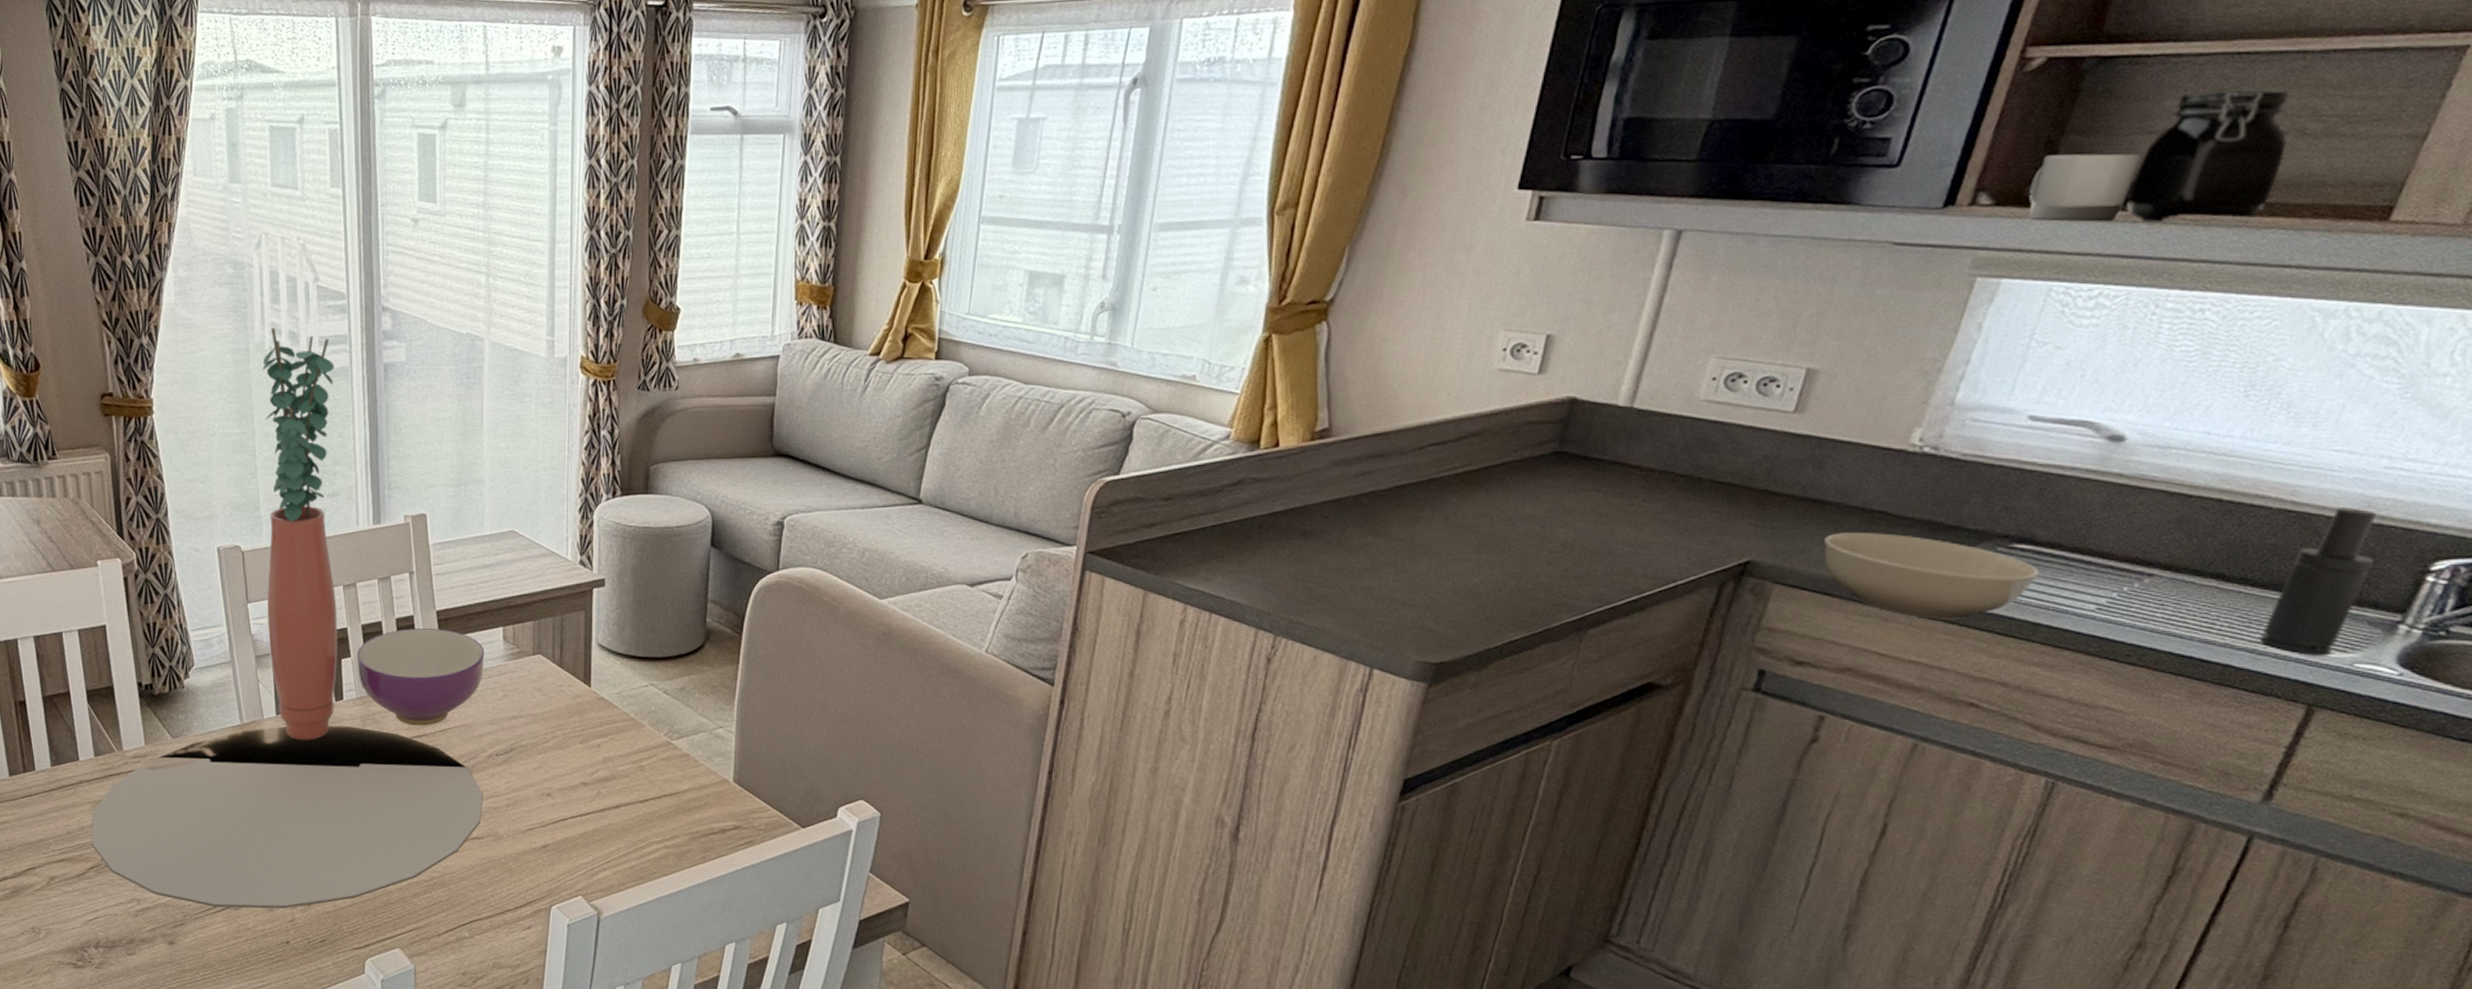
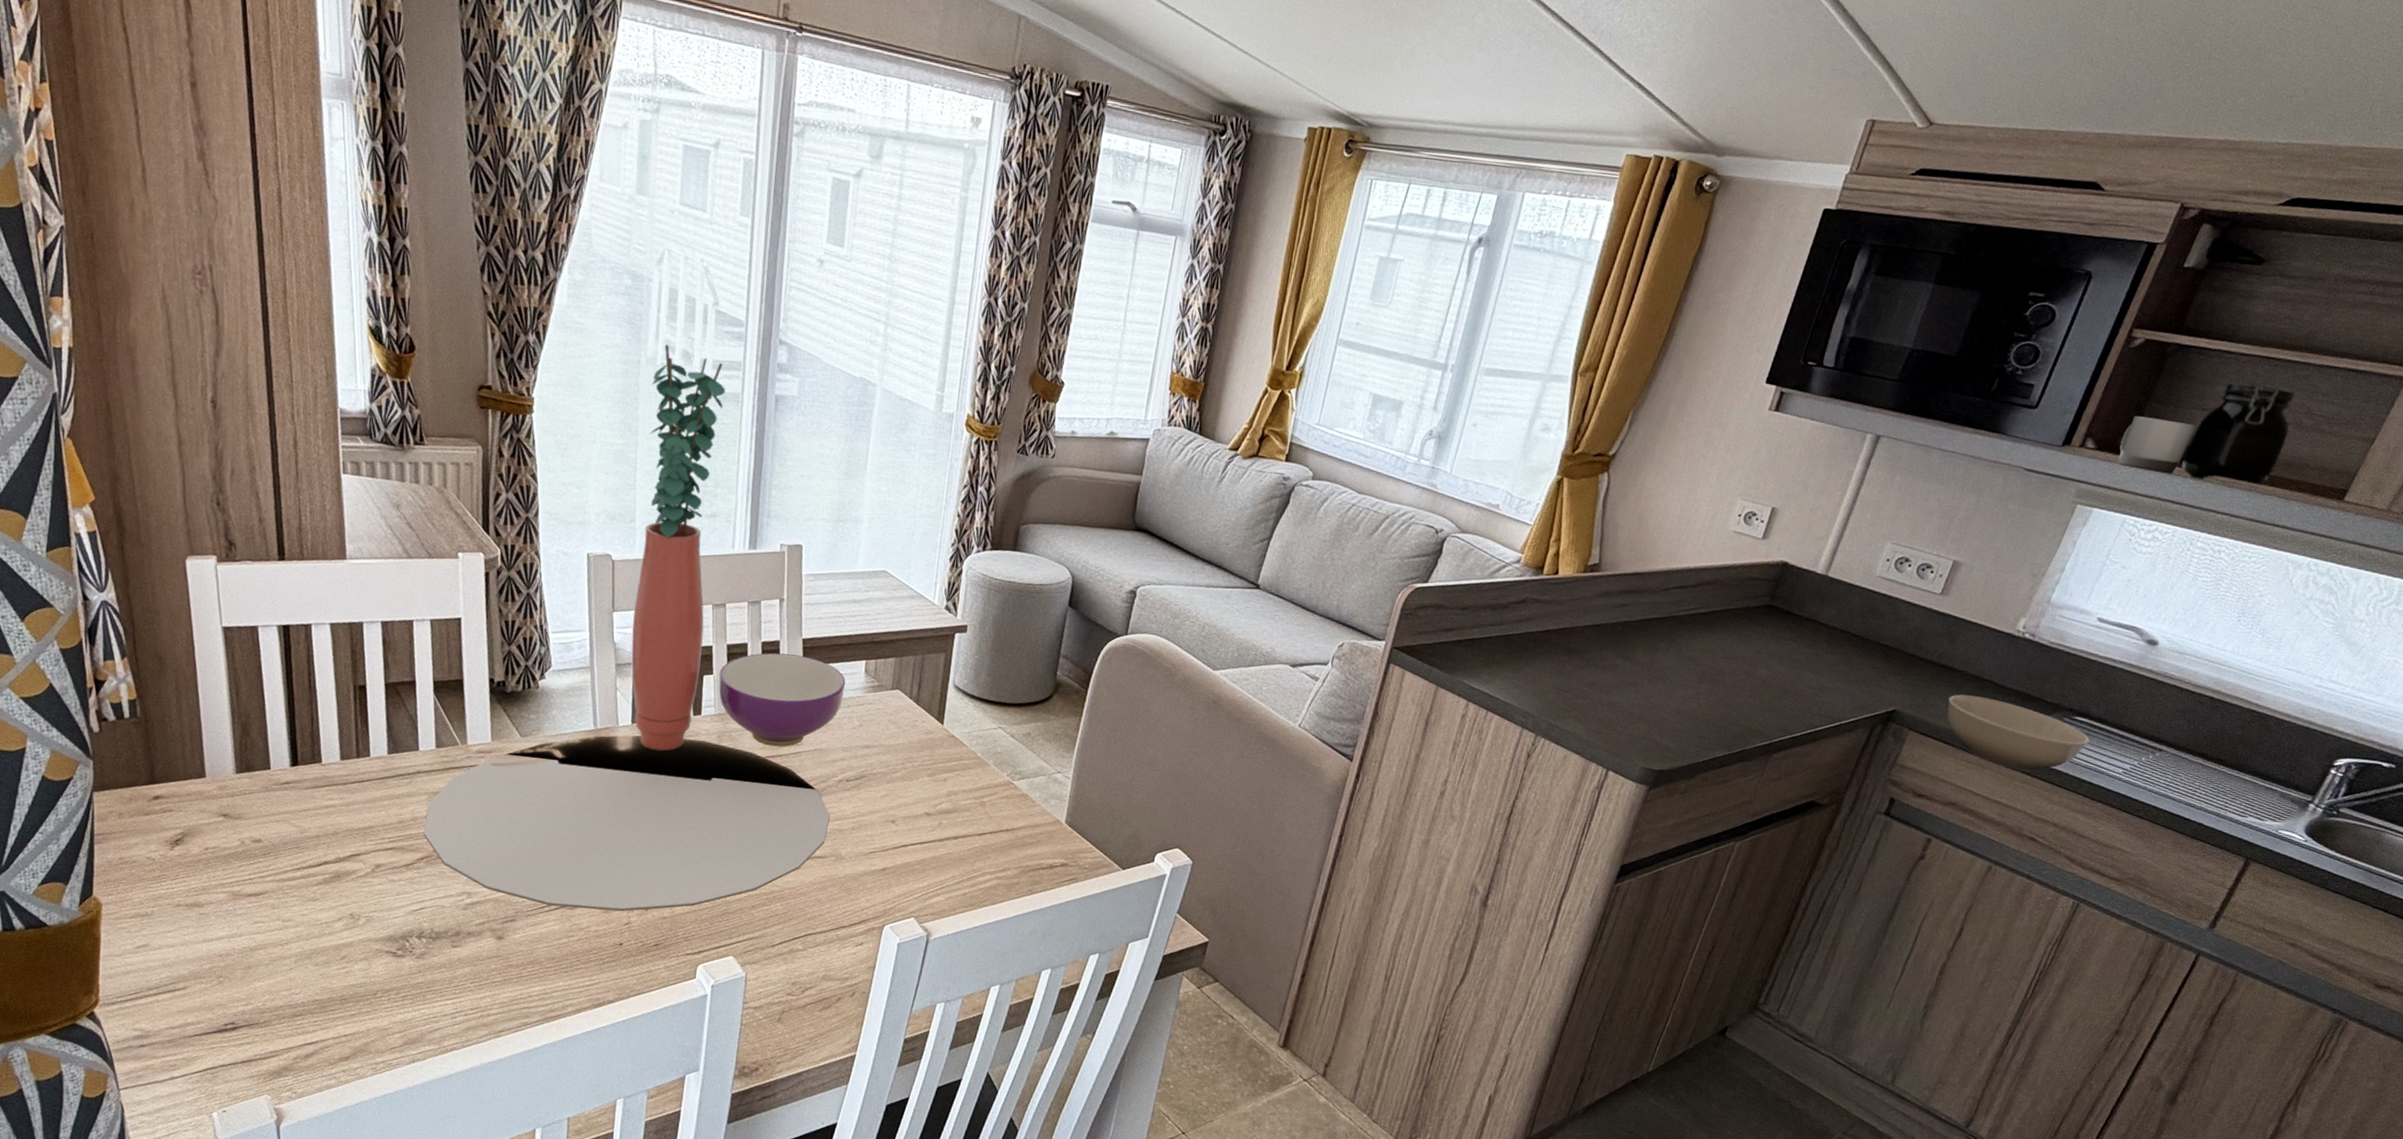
soap dispenser: present [2260,507,2376,656] -> none [2223,712,2307,823]

